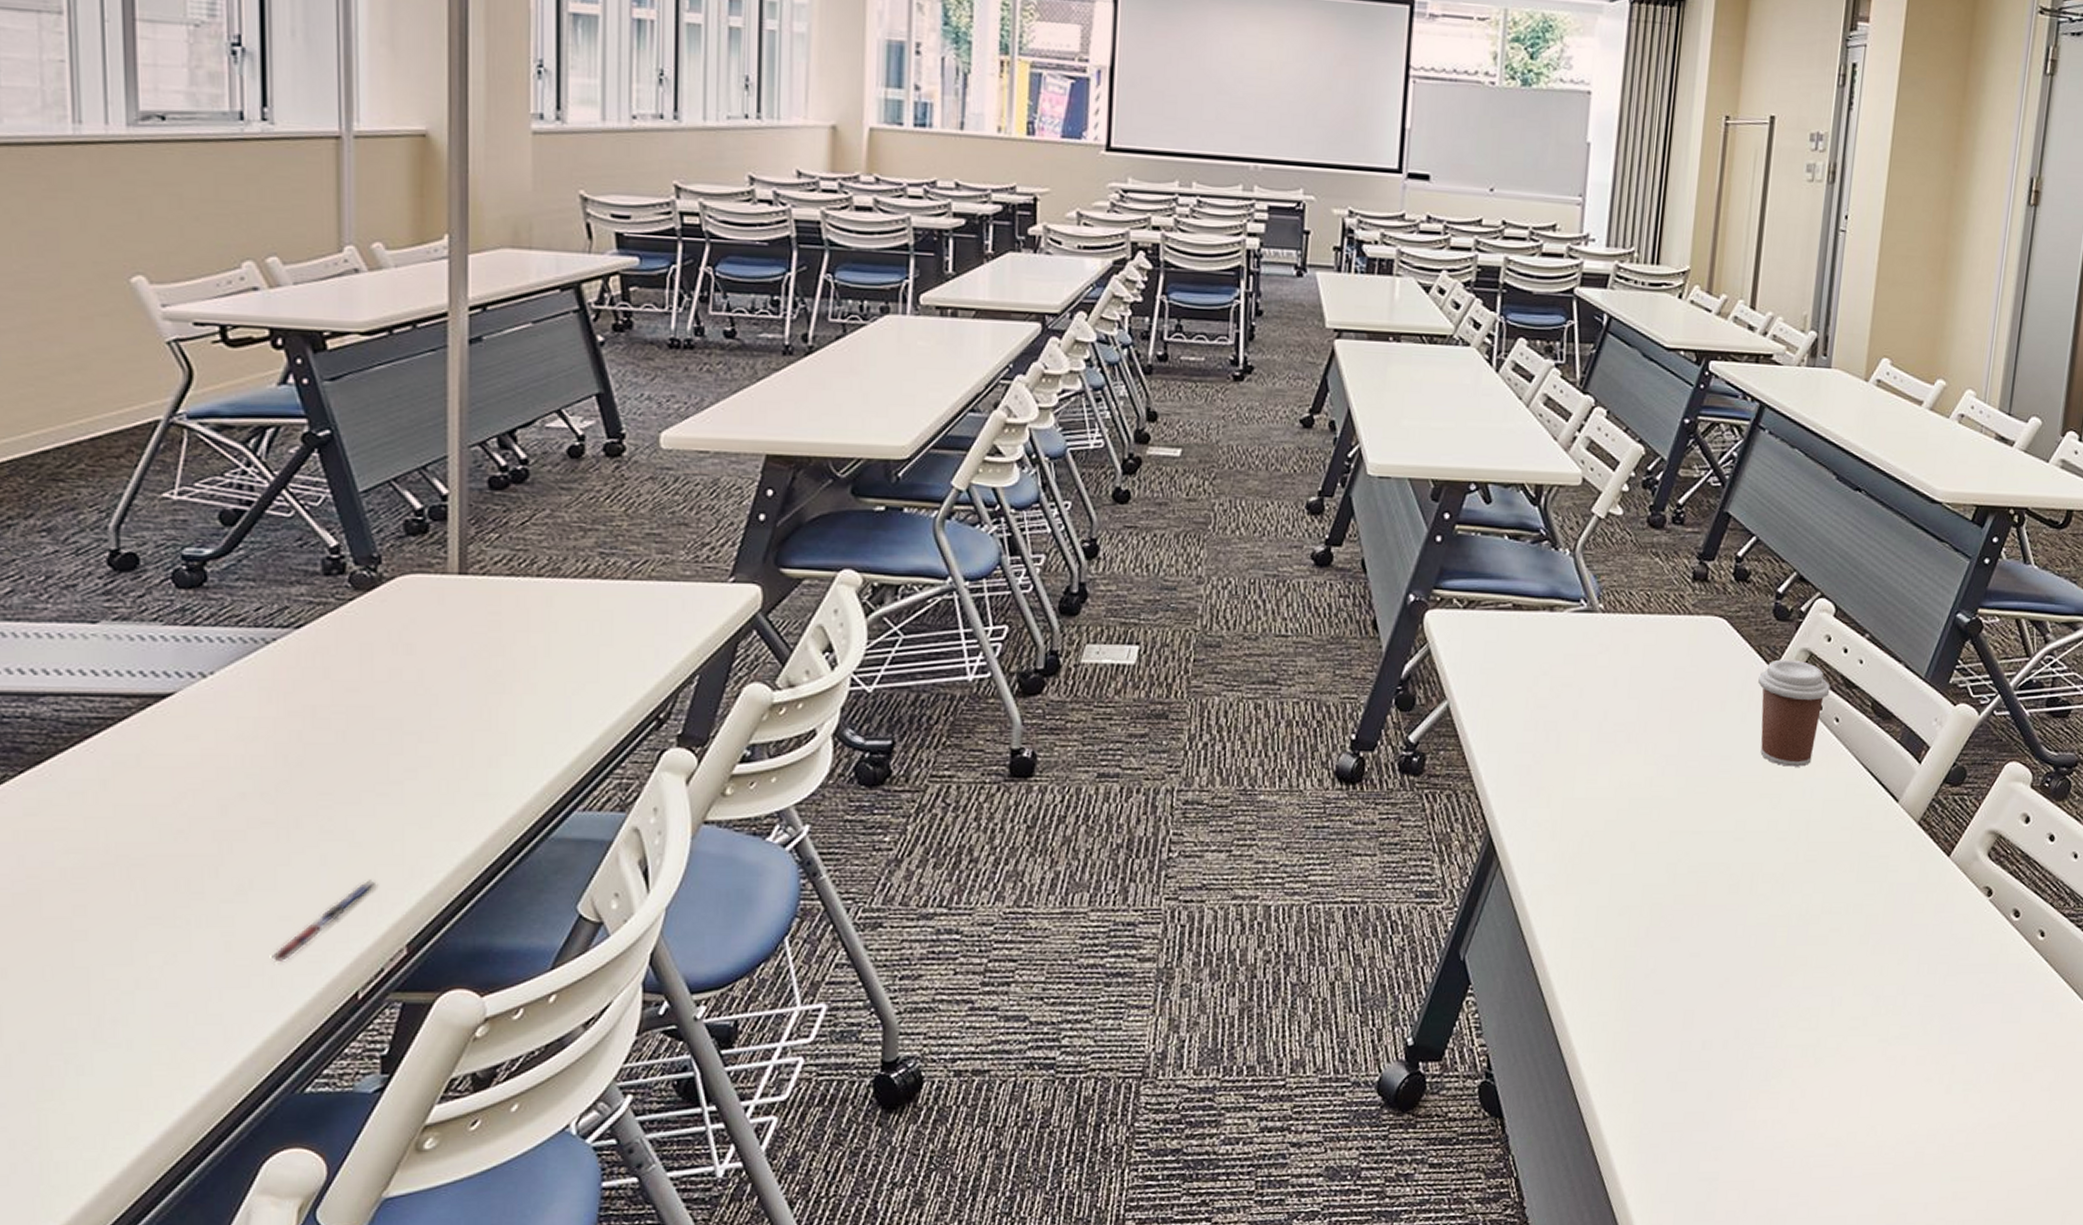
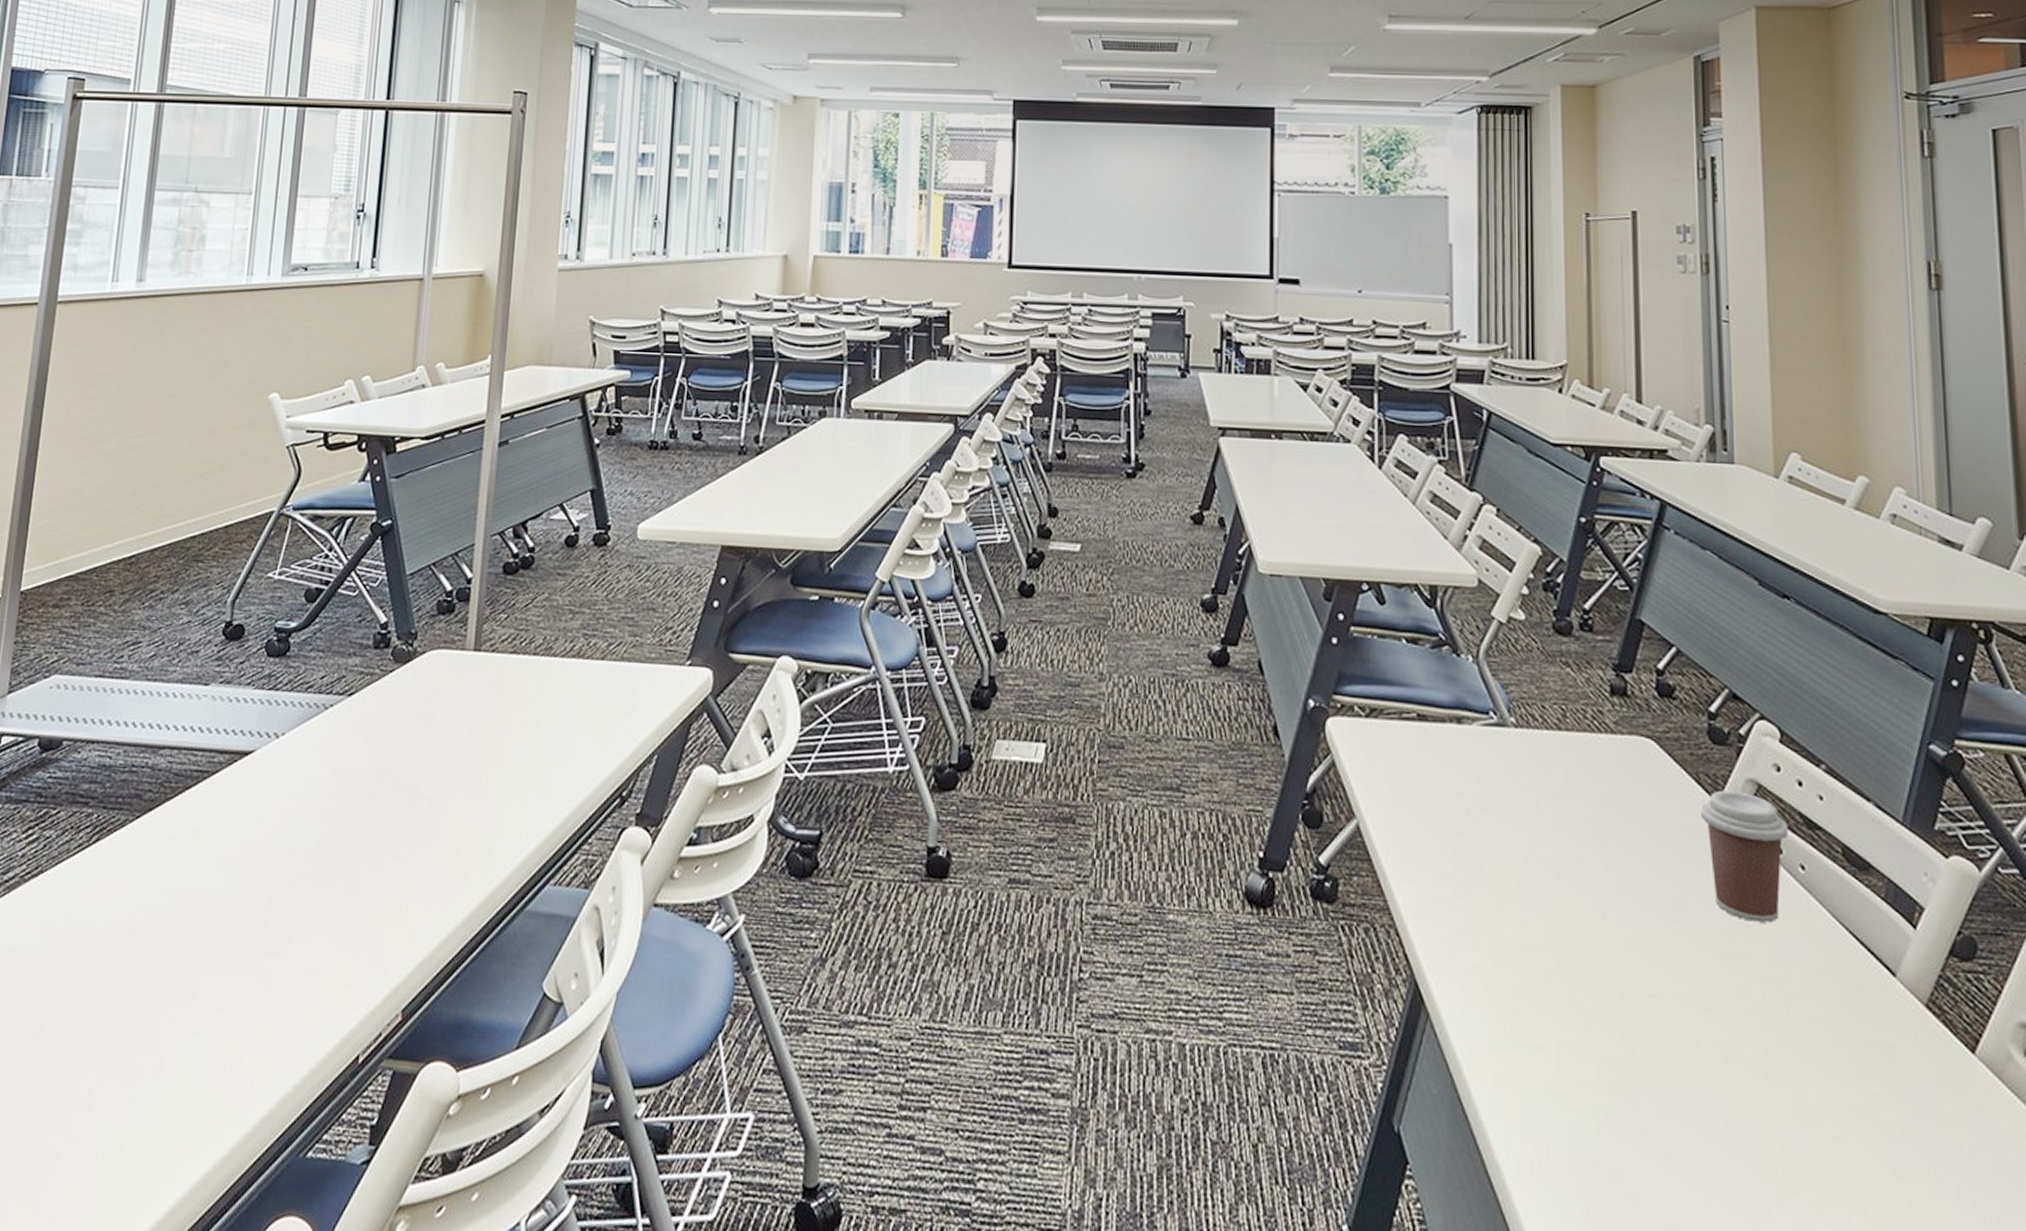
pen: present [272,880,375,963] -> none [296,941,383,1019]

